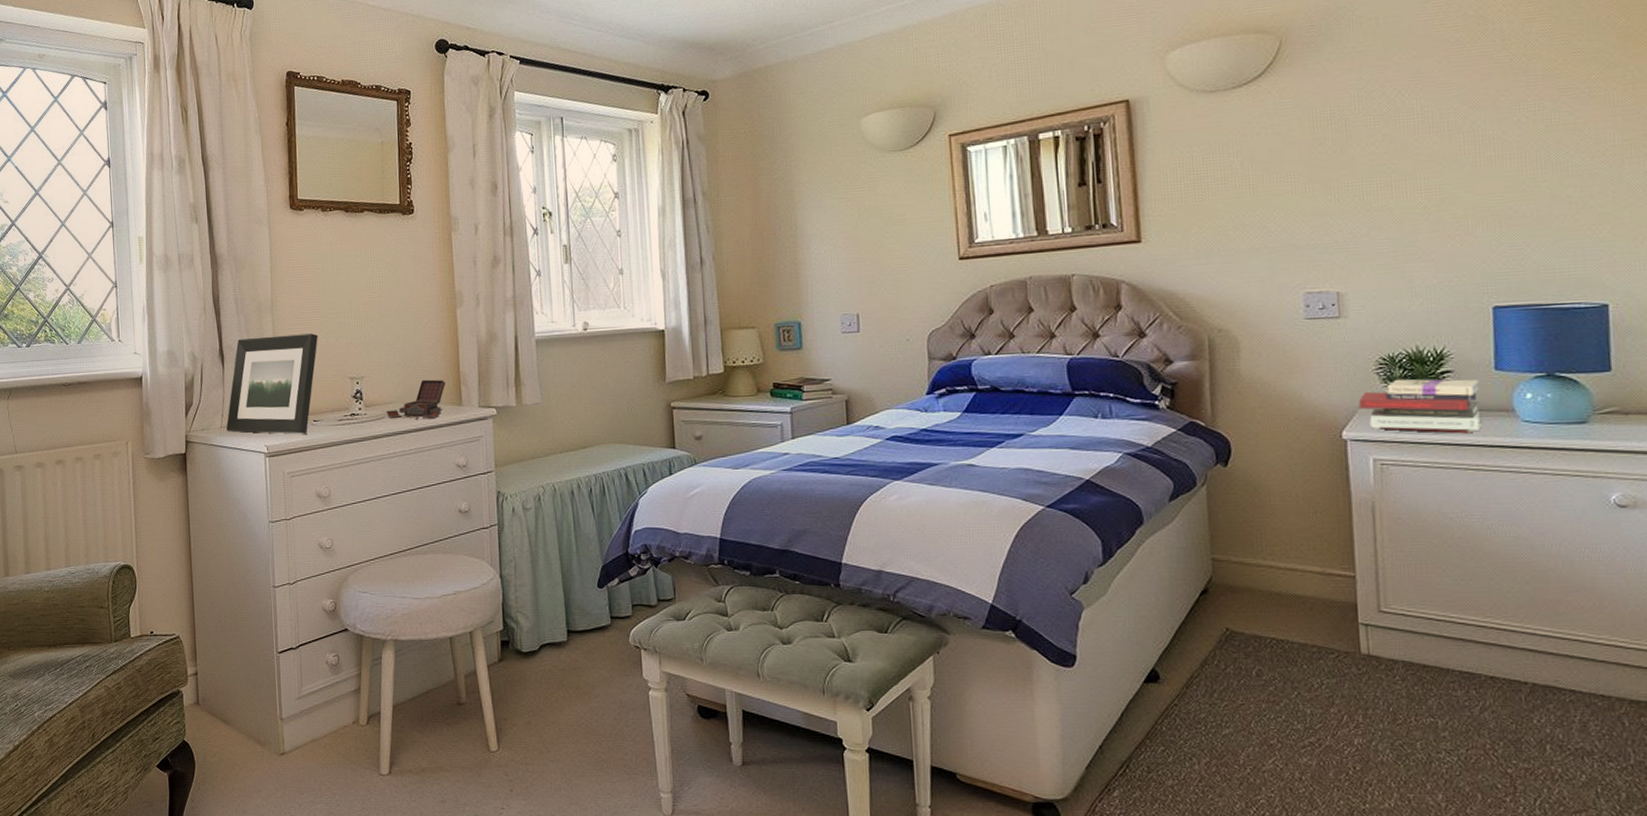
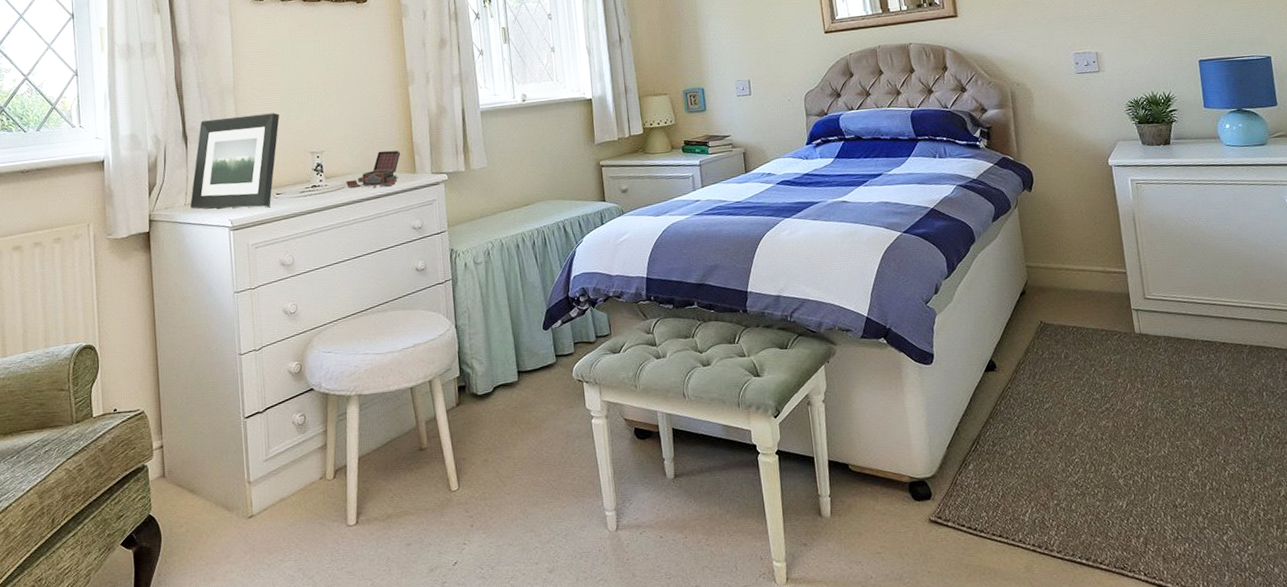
books: present [1359,378,1484,434] -> none [1117,115,1201,158]

